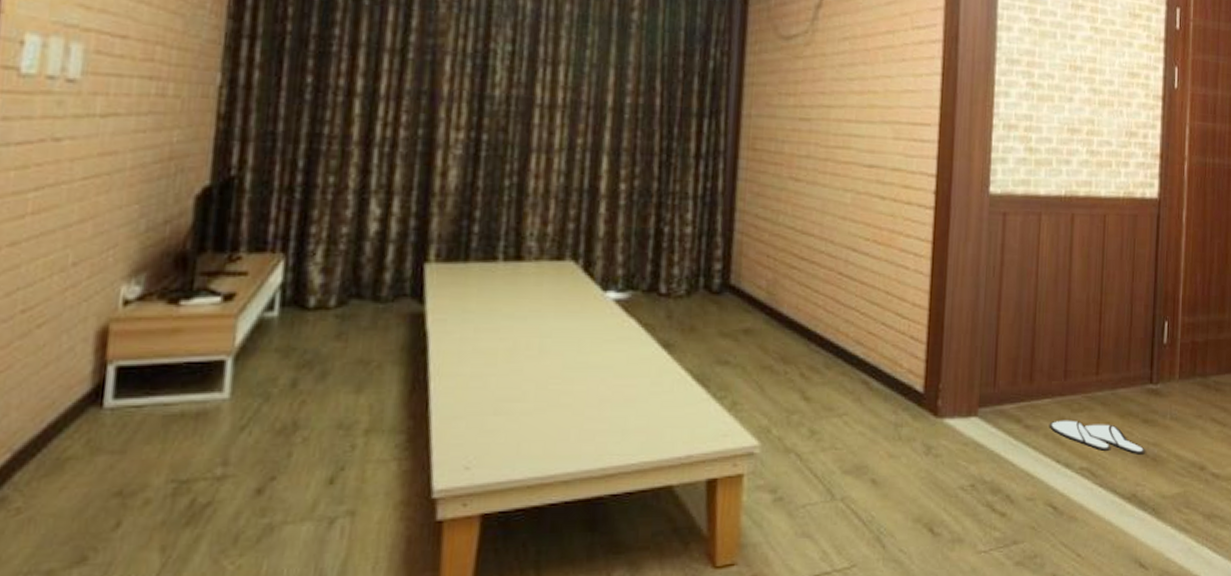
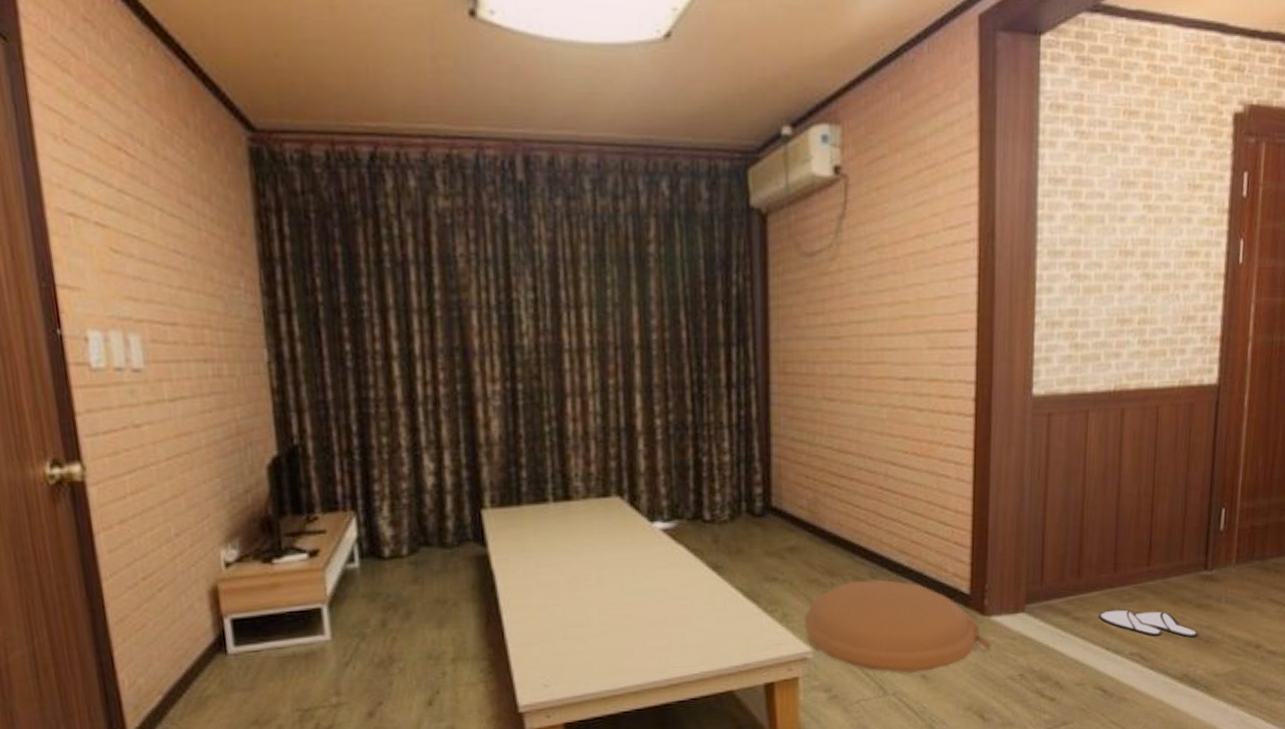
seat cushion: none [753,370,944,476] -> present [804,579,991,673]

